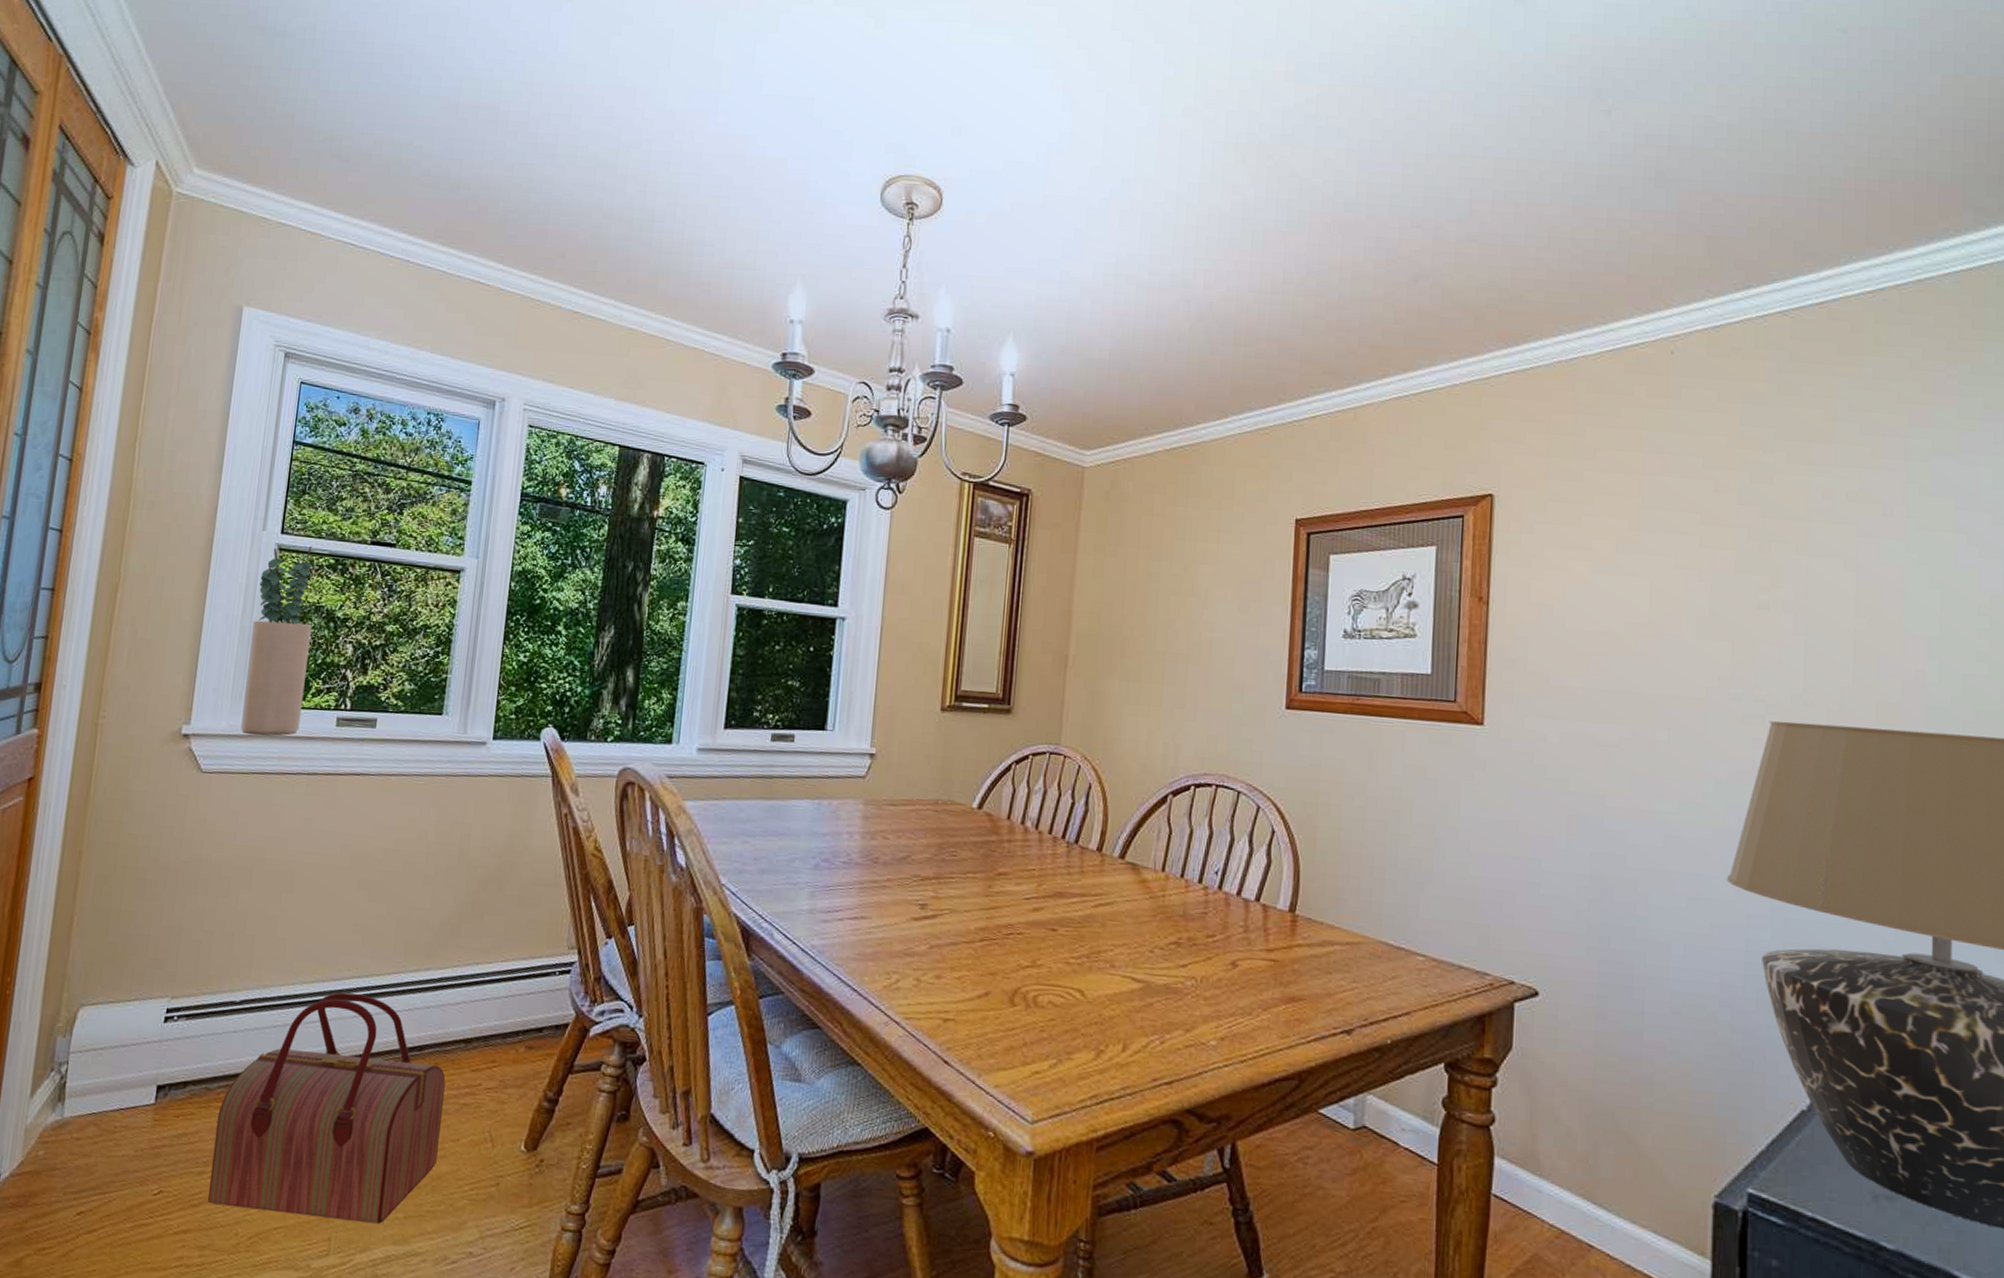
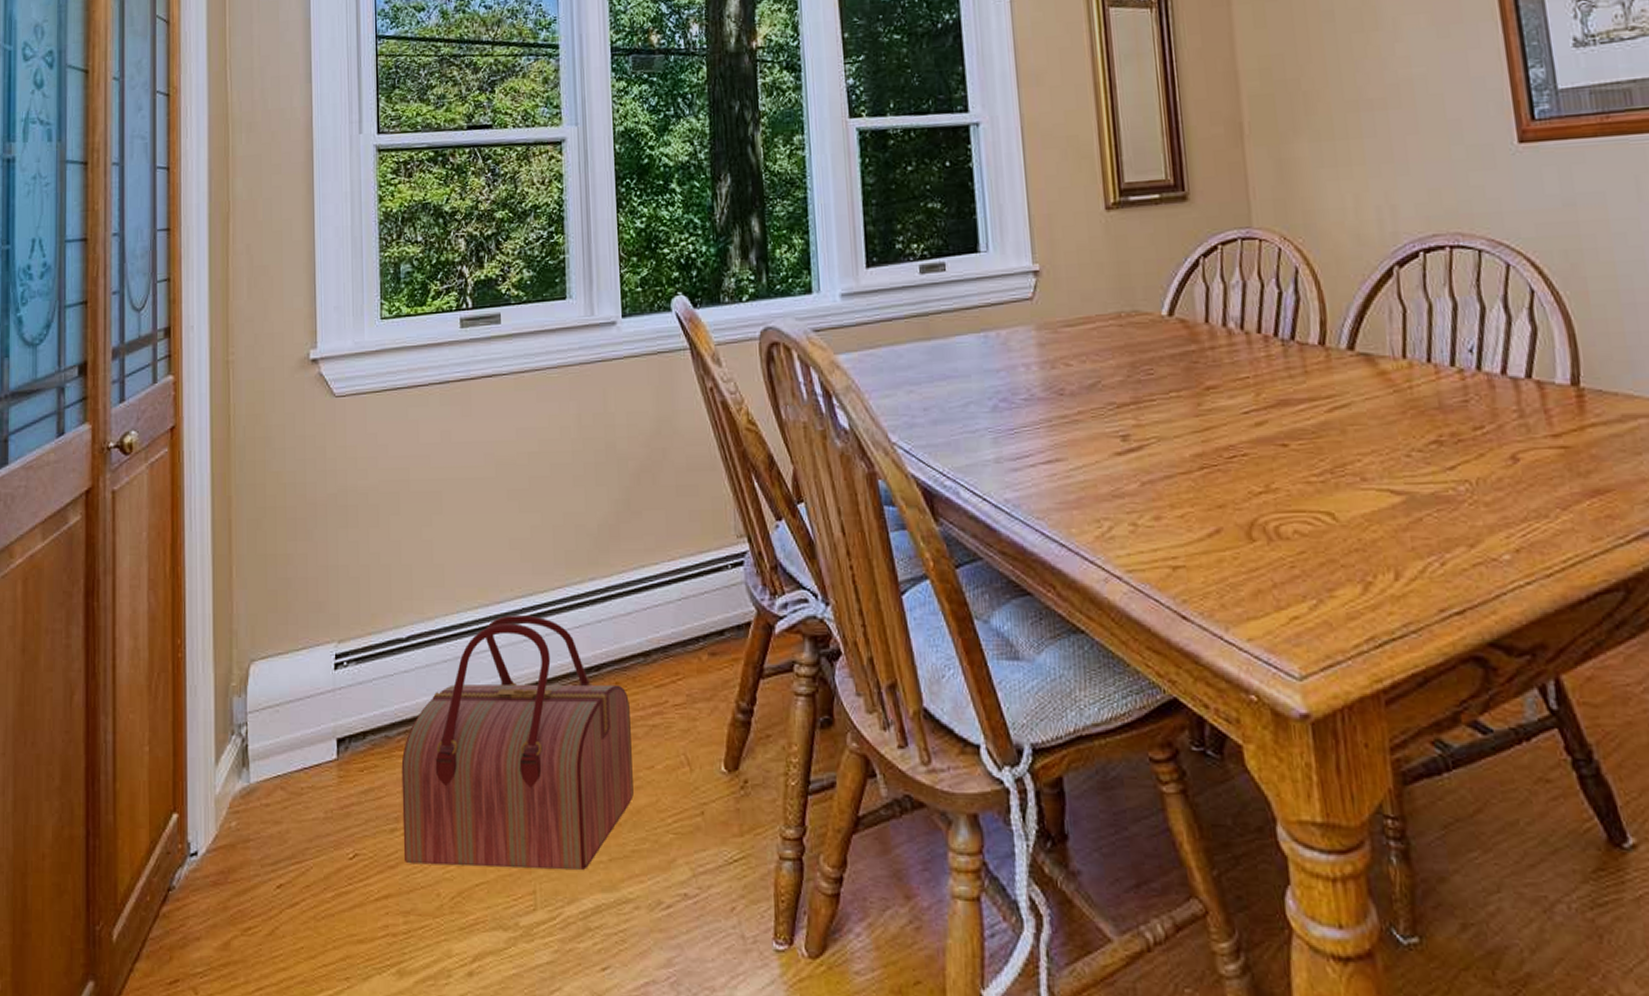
vase: present [240,545,315,736] -> none [362,141,424,351]

